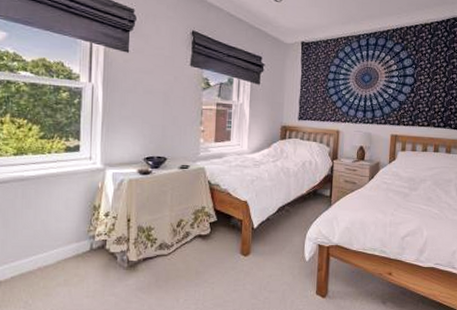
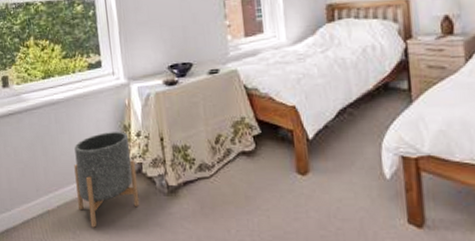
planter: none [35,210,100,298] -> present [74,132,140,228]

